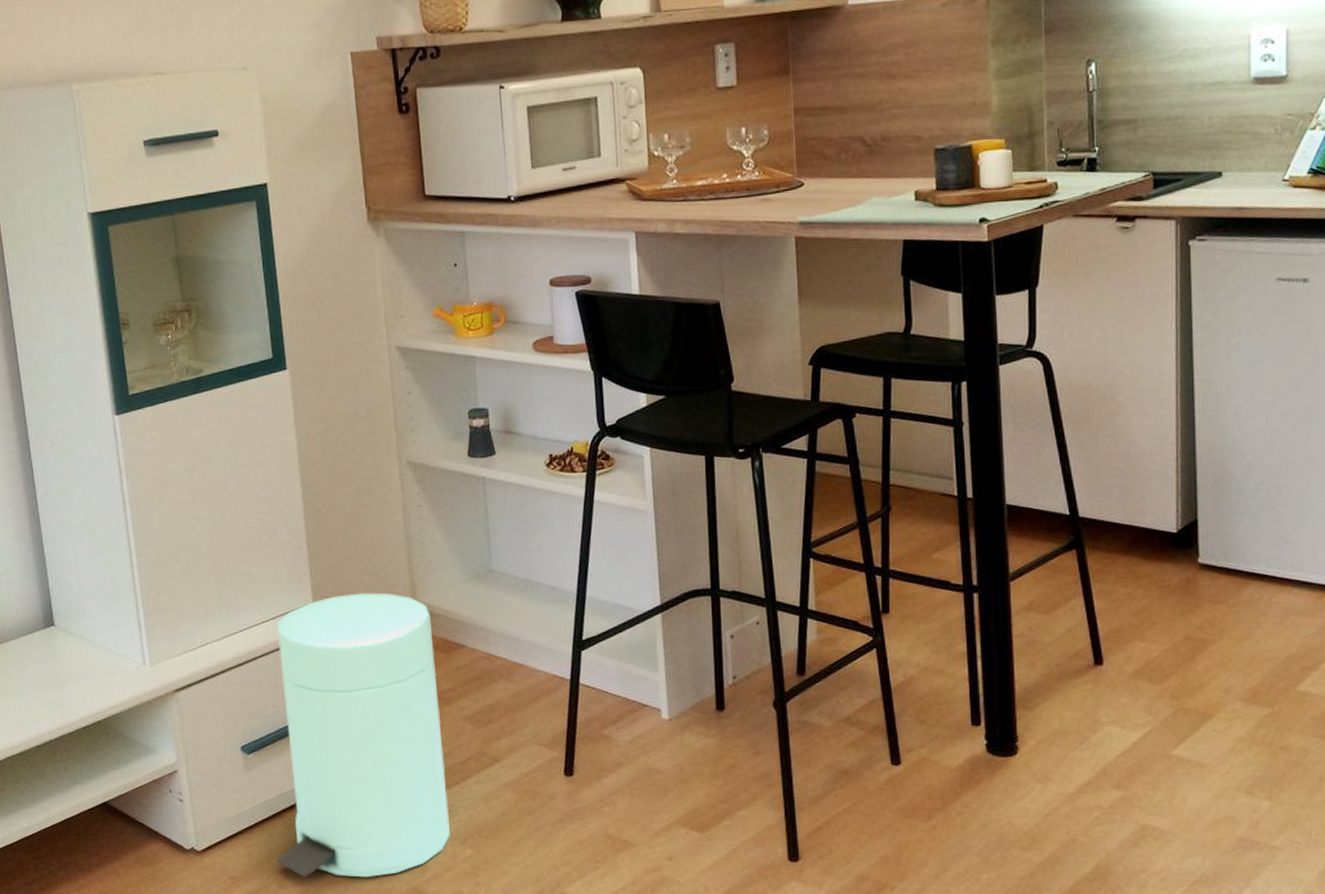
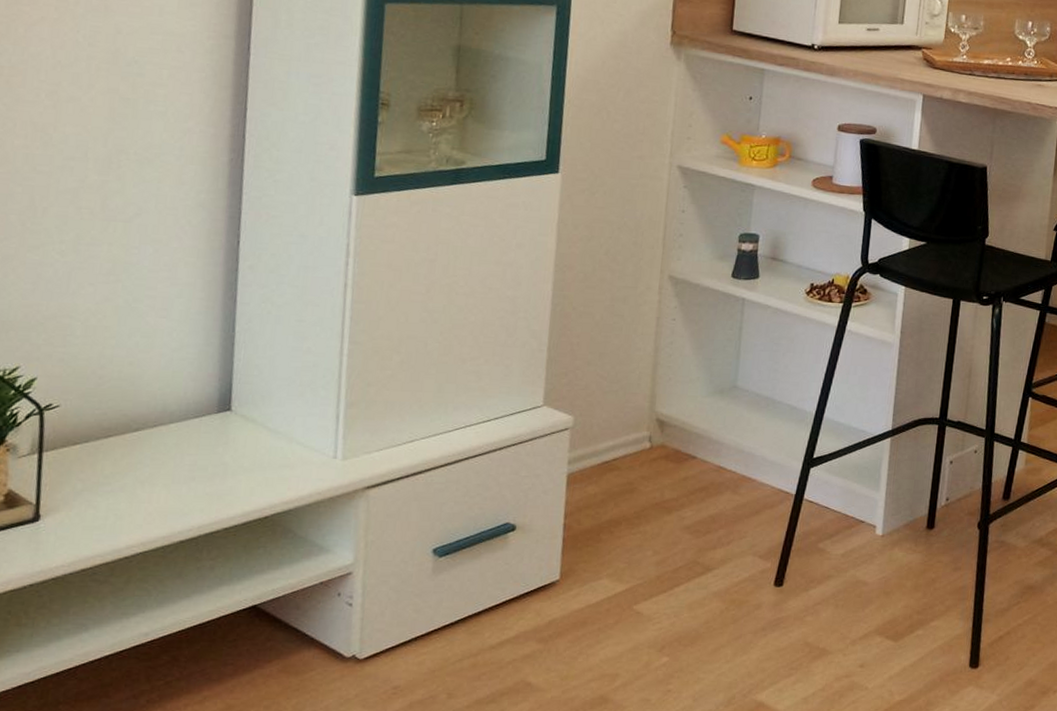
trash can: present [276,593,450,878] -> none [450,399,667,687]

